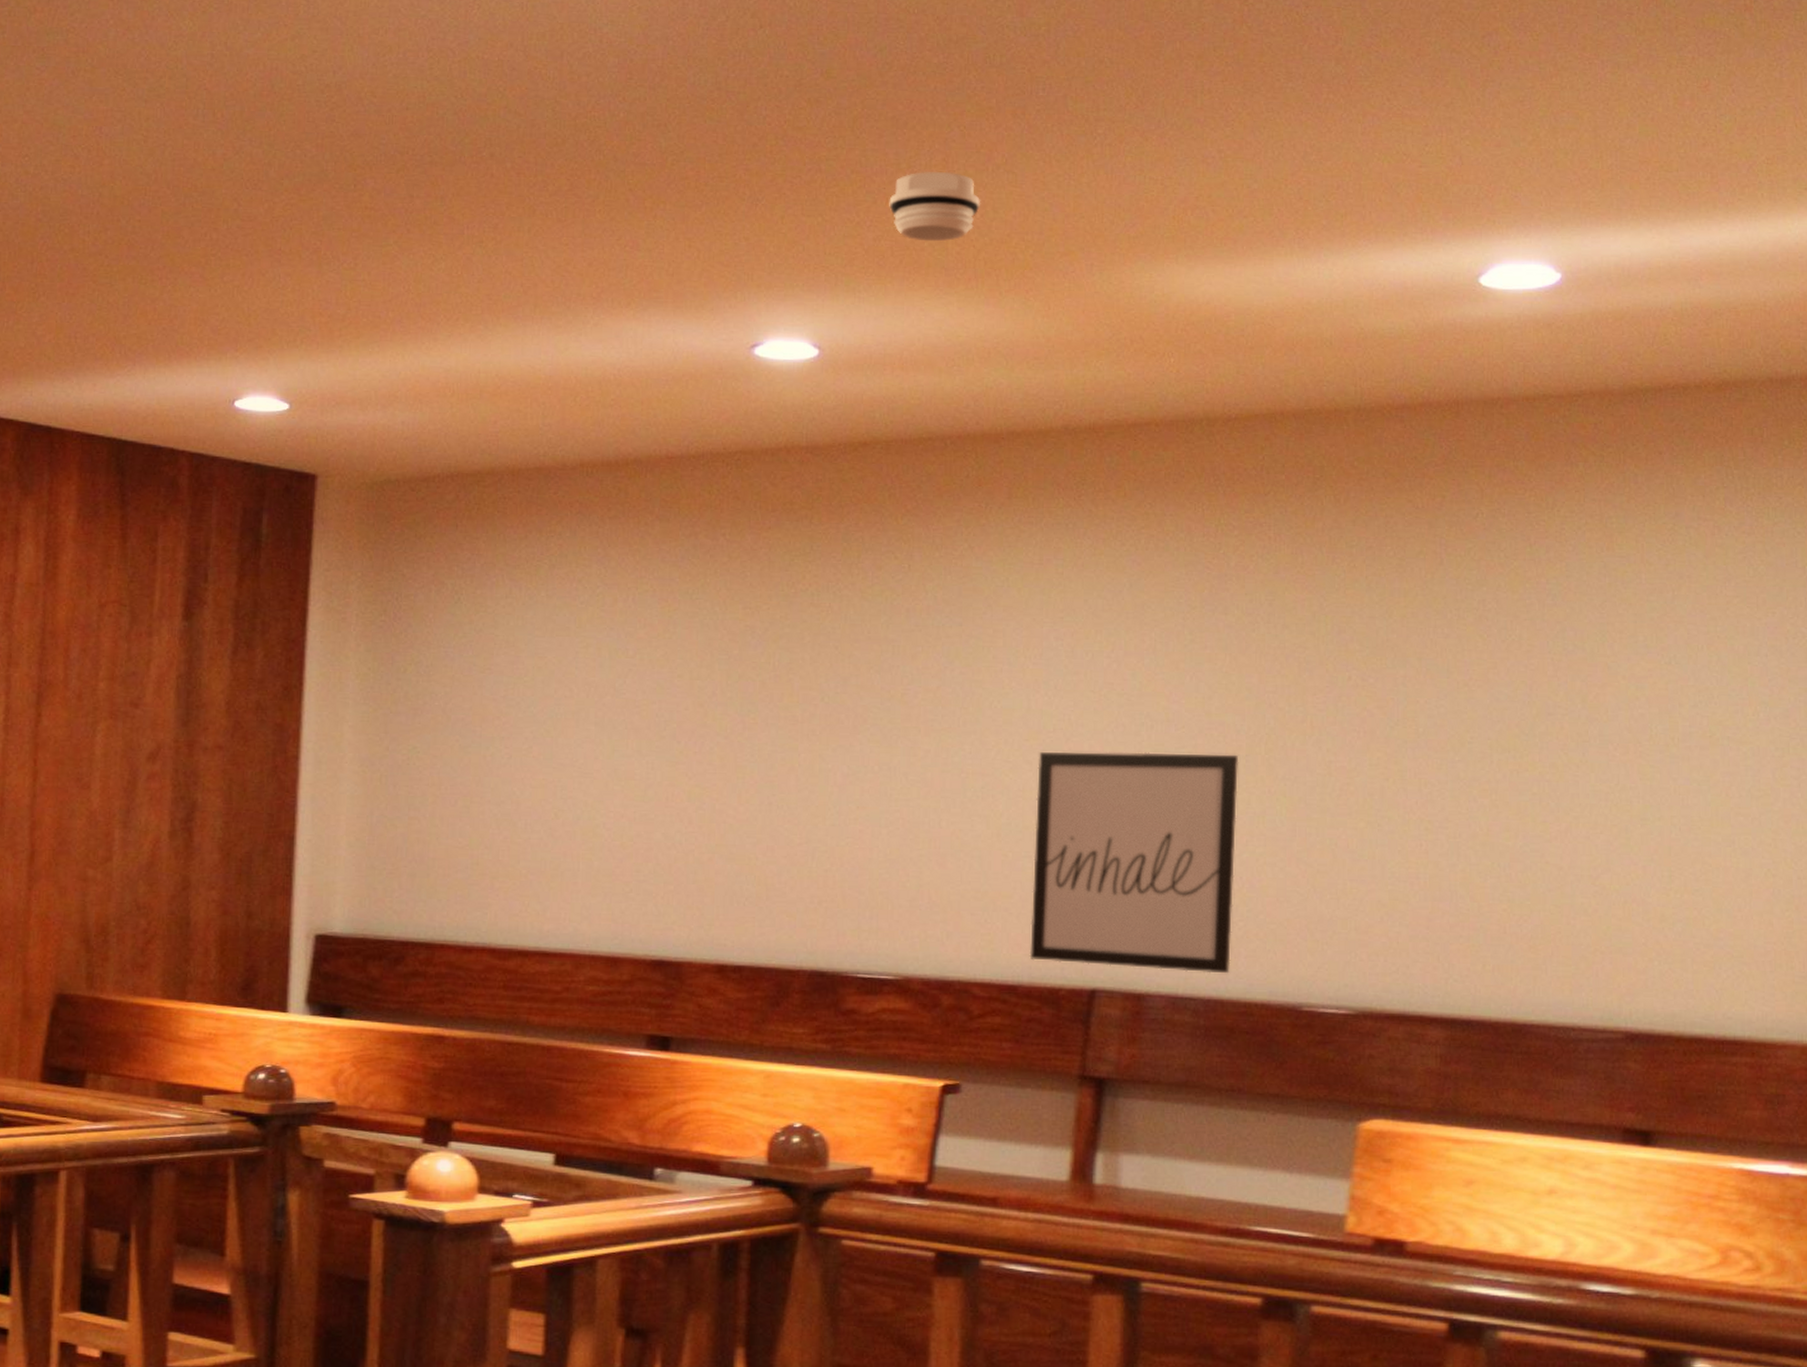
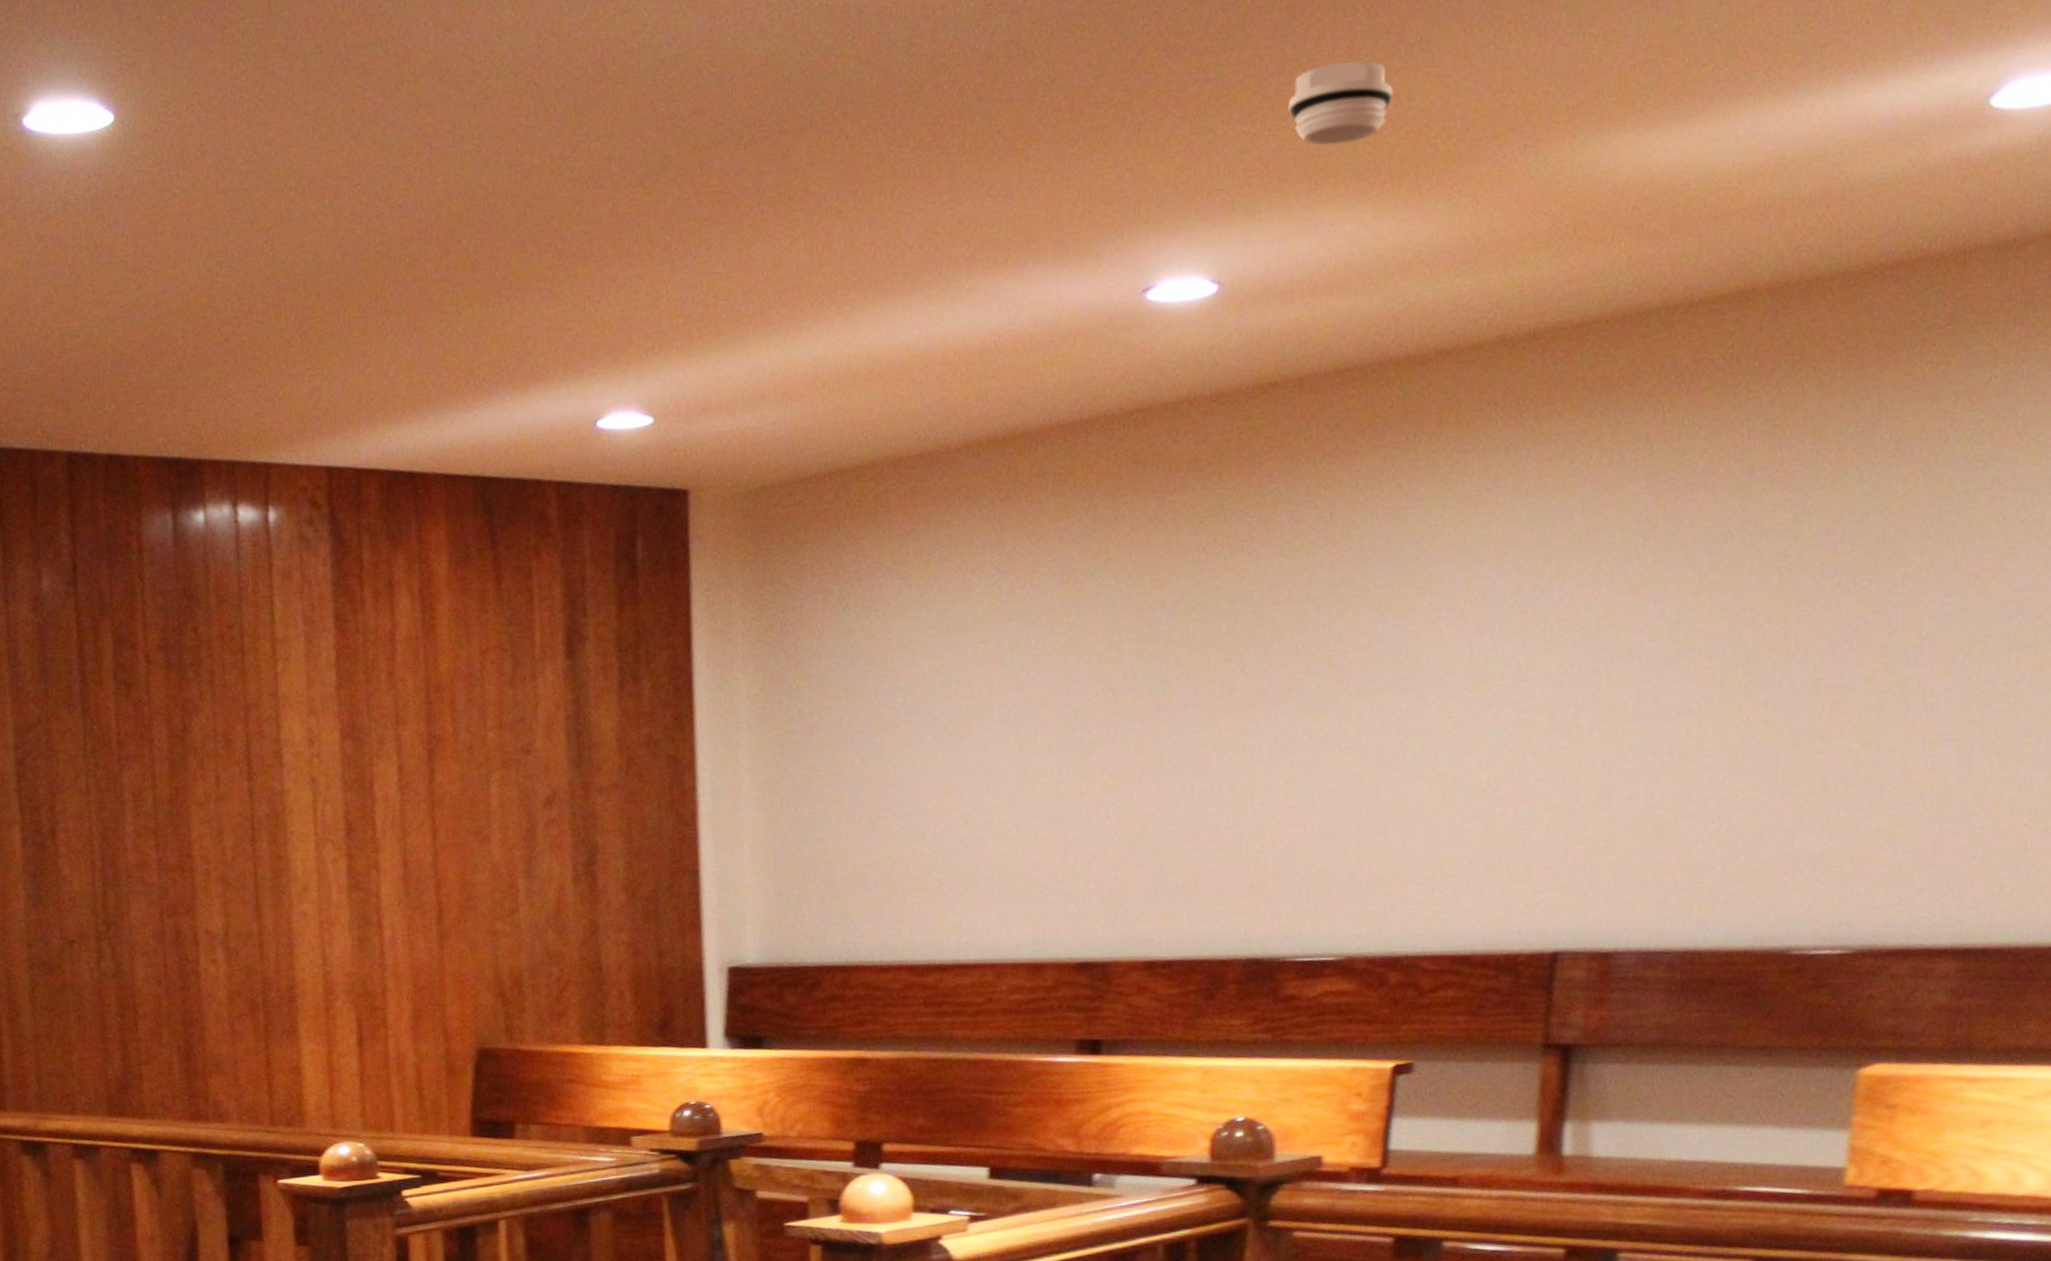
wall art: present [1029,752,1239,974] -> none [1483,683,1713,927]

